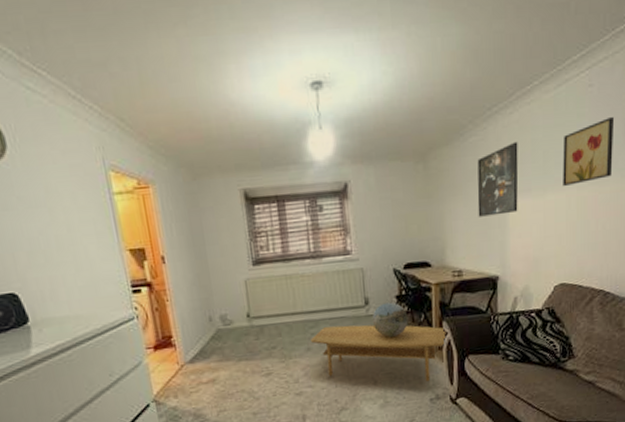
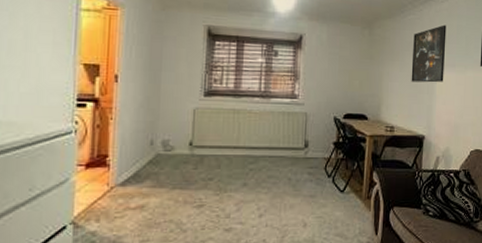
coffee table: present [310,324,448,383] -> none [247,165,377,230]
decorative sphere: present [372,302,409,337] -> none [309,147,343,181]

